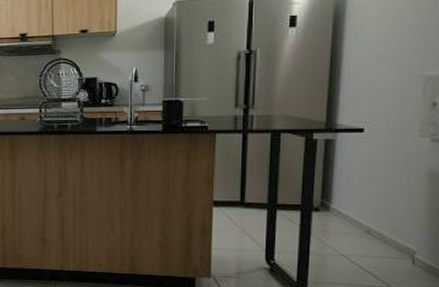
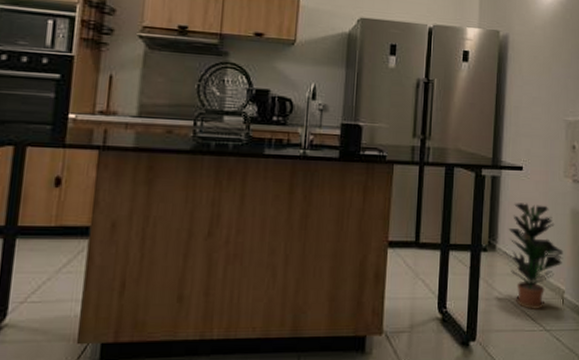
potted plant: none [339,165,416,267] -> present [504,203,564,309]

